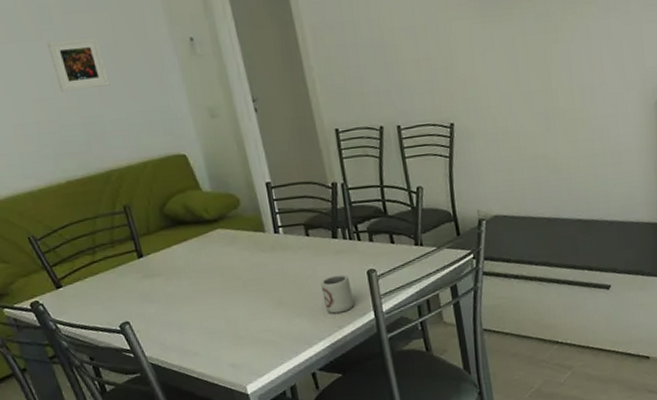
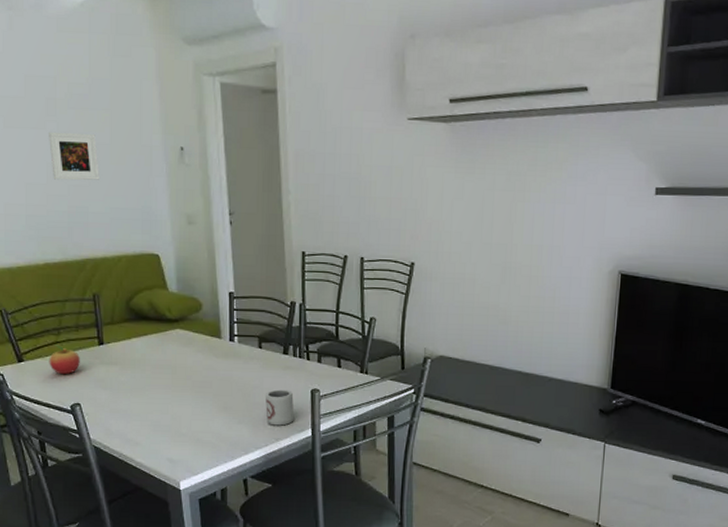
fruit: none [88,264,122,295] -> present [49,344,80,375]

